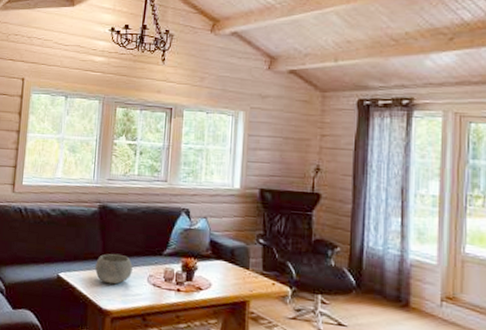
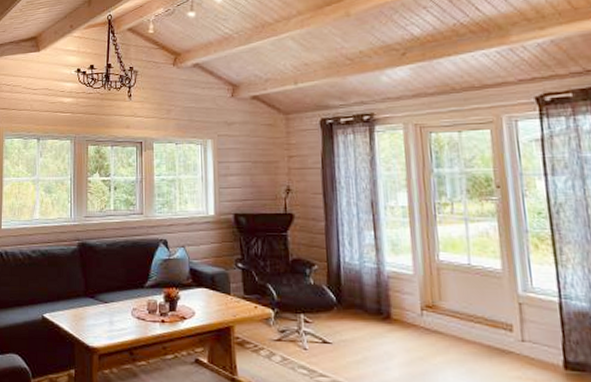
bowl: present [95,253,133,285] -> none [79,289,116,321]

